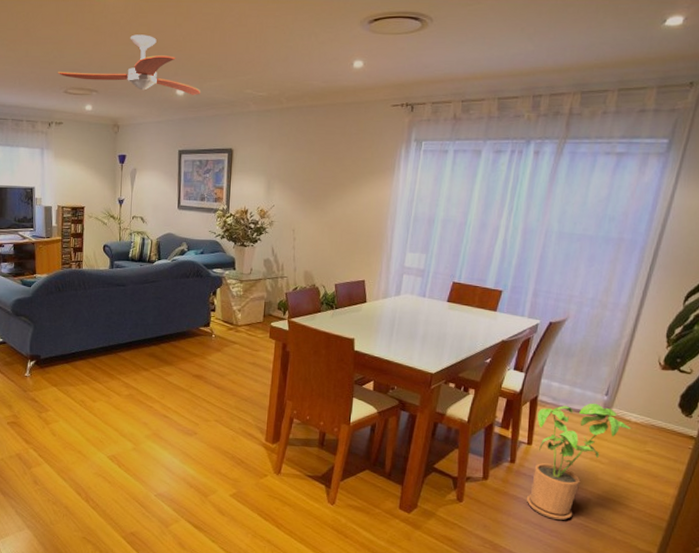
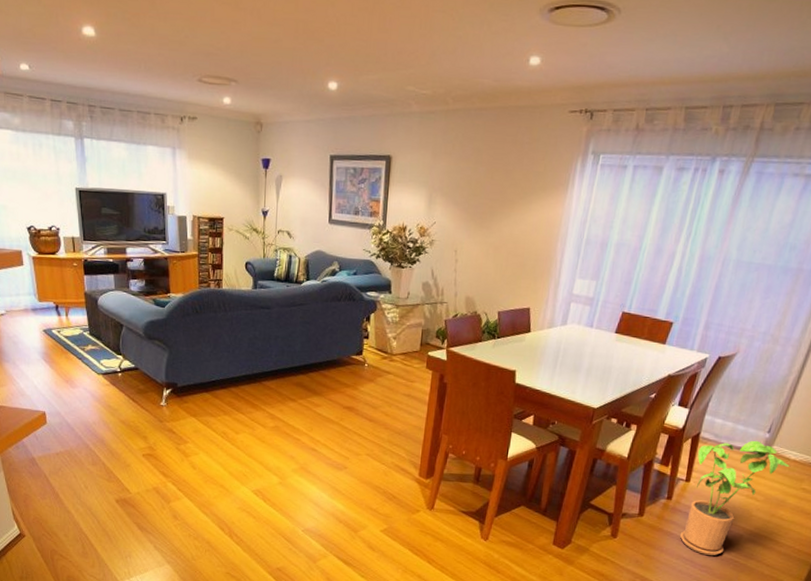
ceiling fan: present [58,34,200,95] -> none [190,13,356,91]

